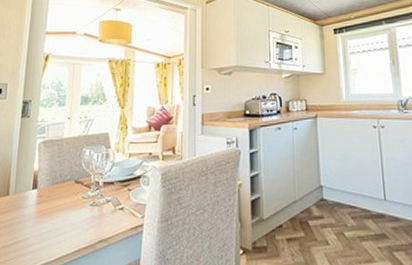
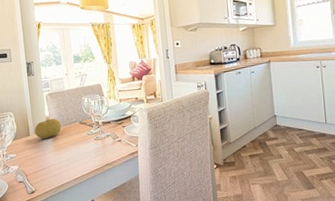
fruit: none [16,173,52,201] -> present [35,118,62,139]

